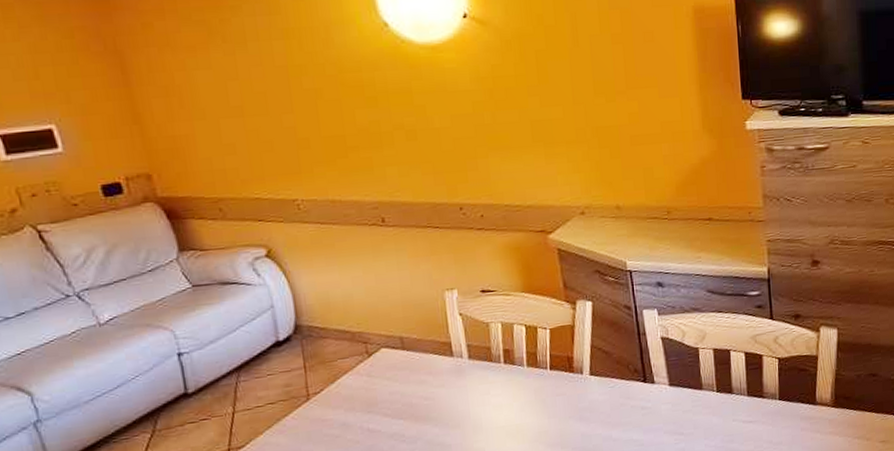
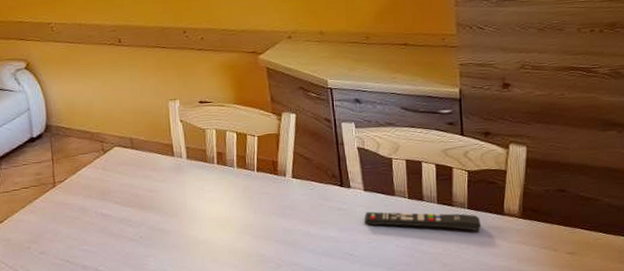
remote control: none [670,405,794,425] -> present [364,211,482,232]

